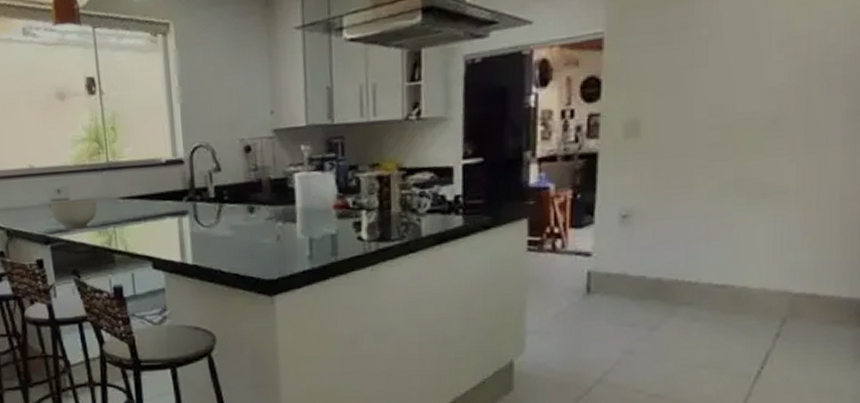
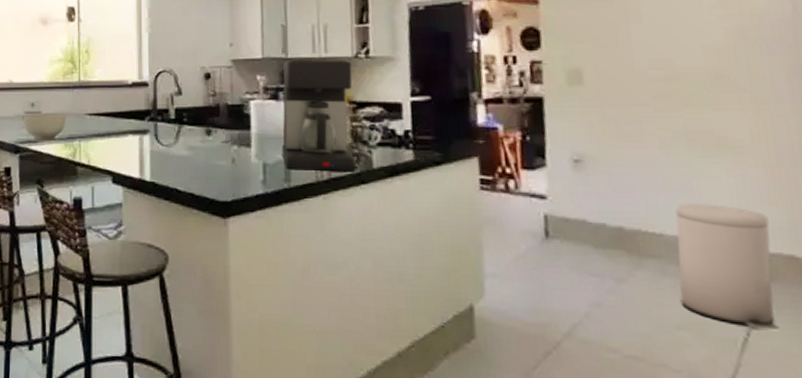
coffee maker: none [328,124,403,244] -> present [281,59,355,172]
pedal bin: none [706,250,799,362] -> present [675,204,779,330]

